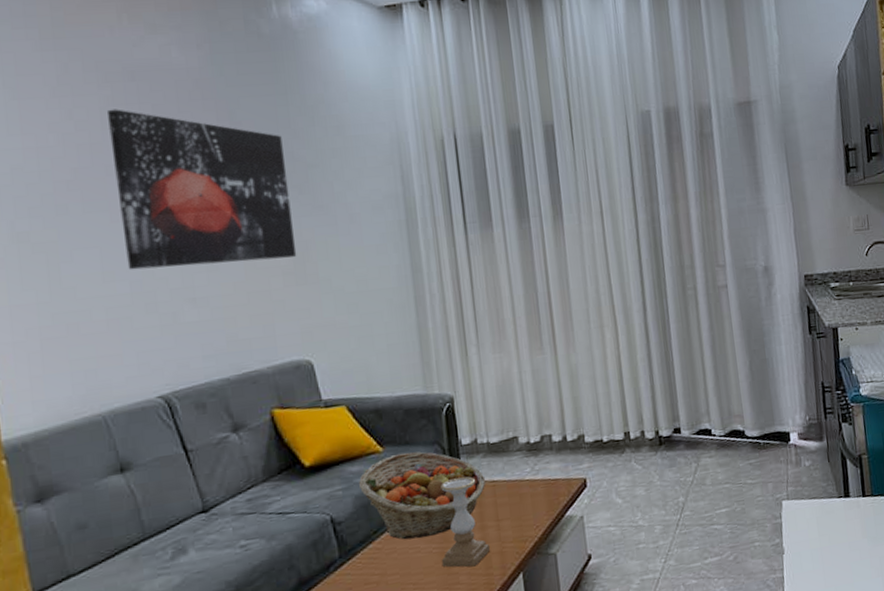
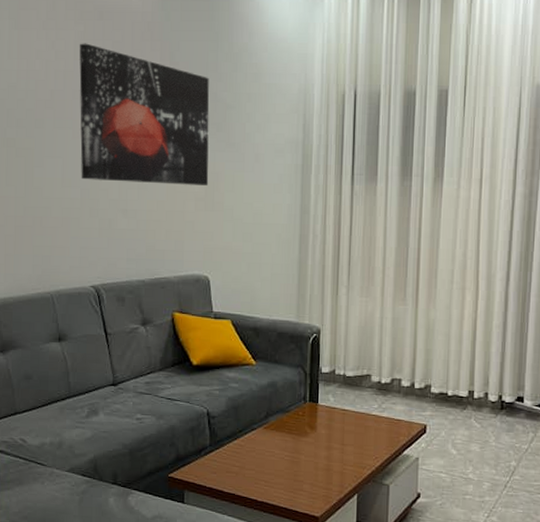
fruit basket: present [359,451,486,540] -> none [233,369,338,445]
candle holder: present [440,476,490,567] -> none [290,400,332,479]

